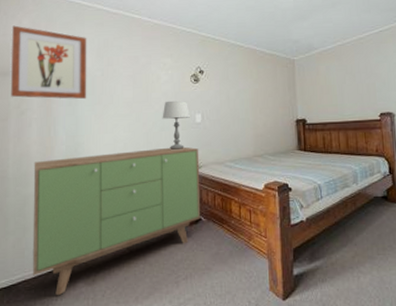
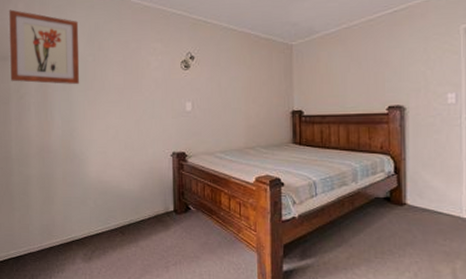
sideboard: present [32,146,201,296] -> none [34,135,190,270]
table lamp: present [162,100,190,151] -> none [152,87,180,139]

